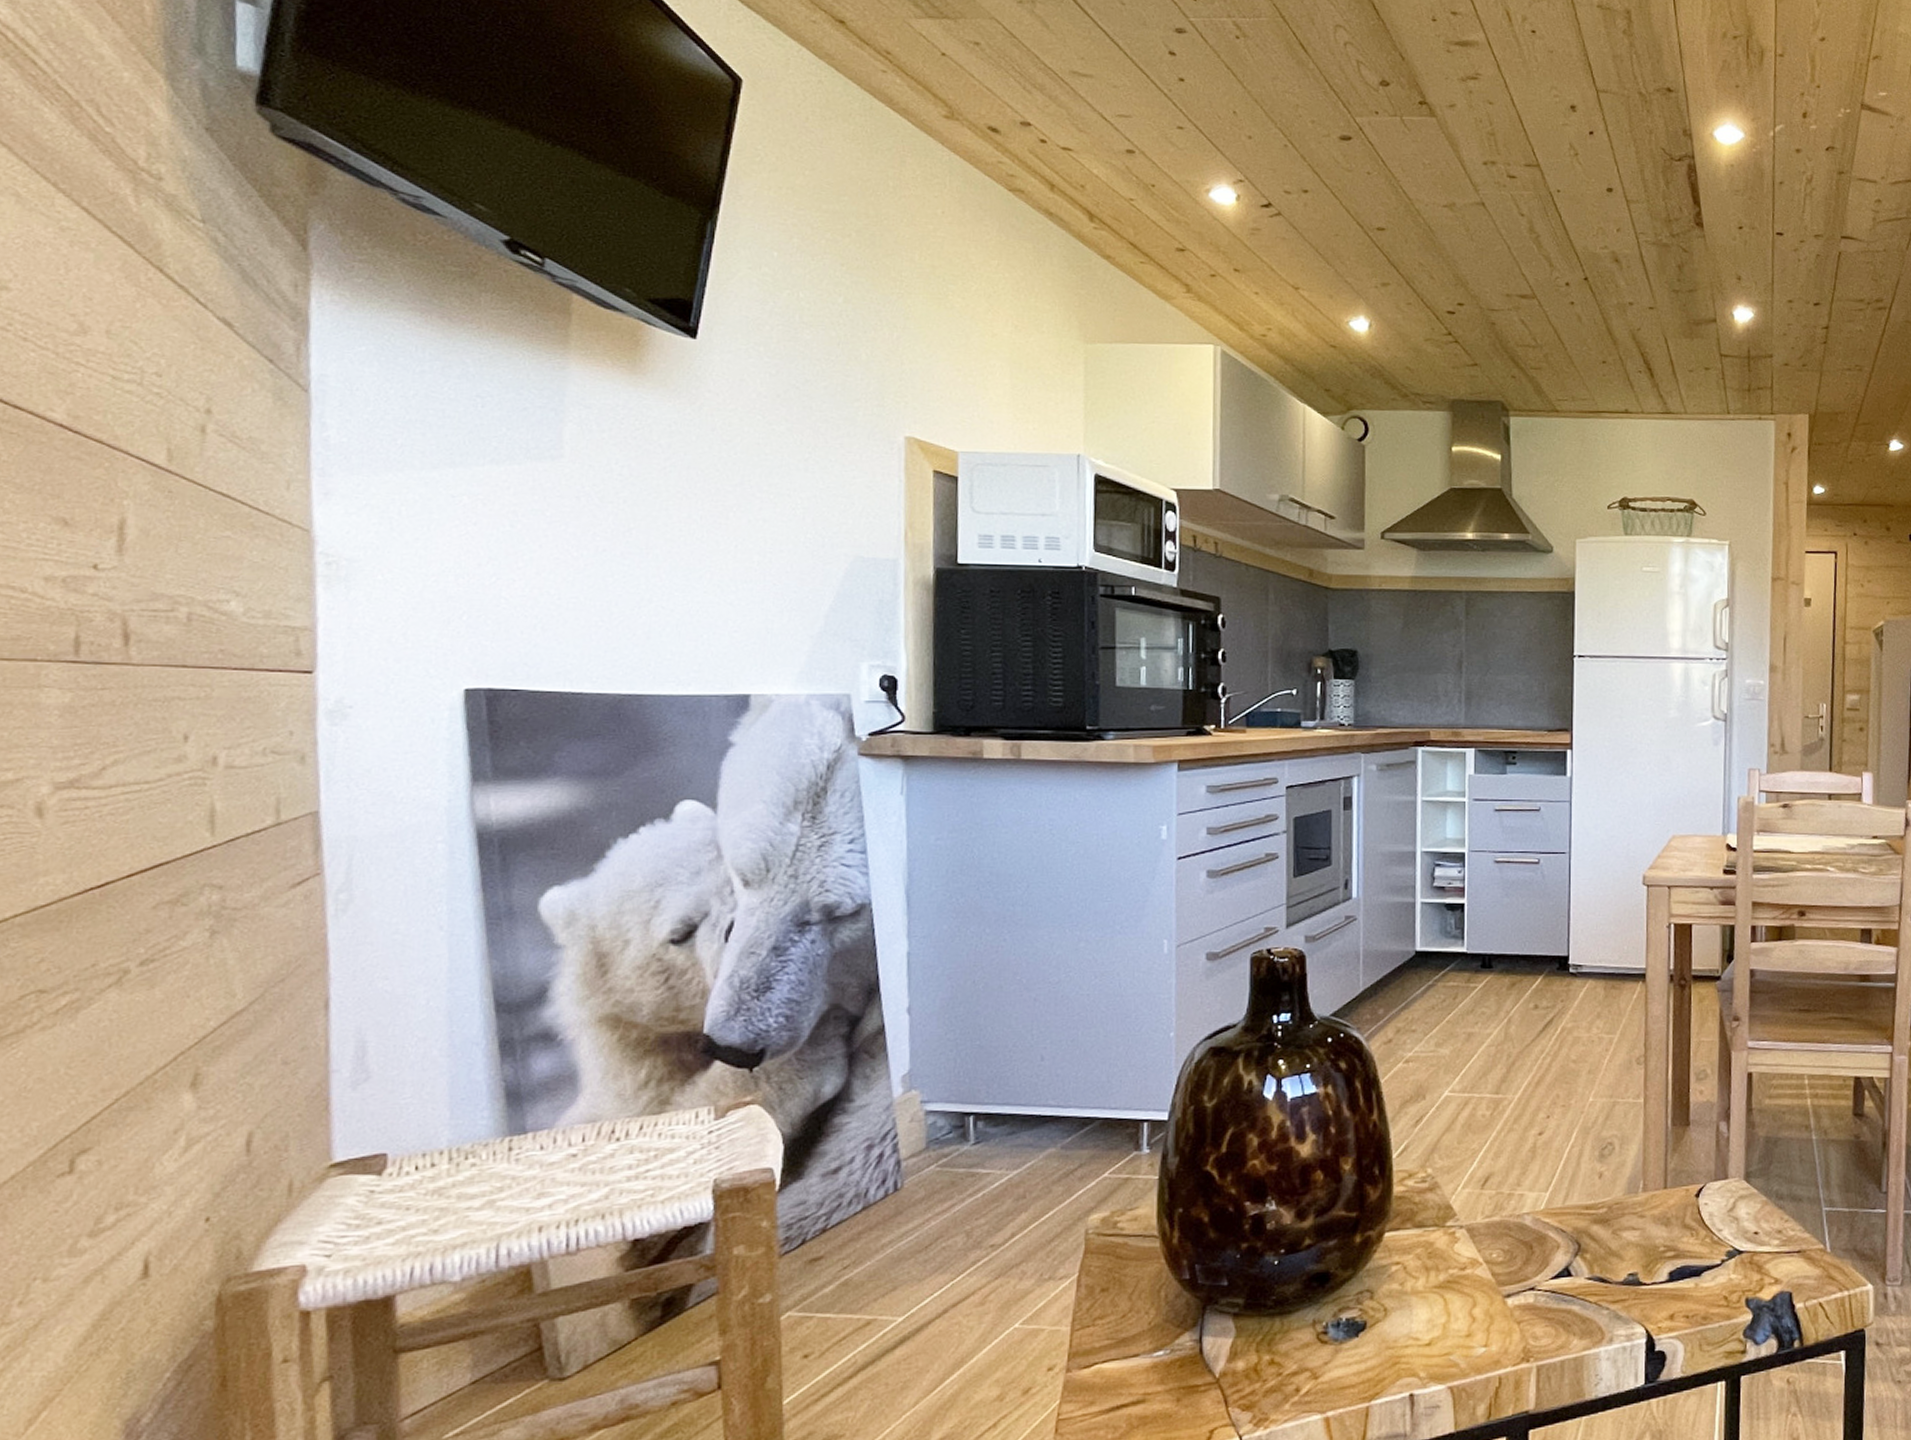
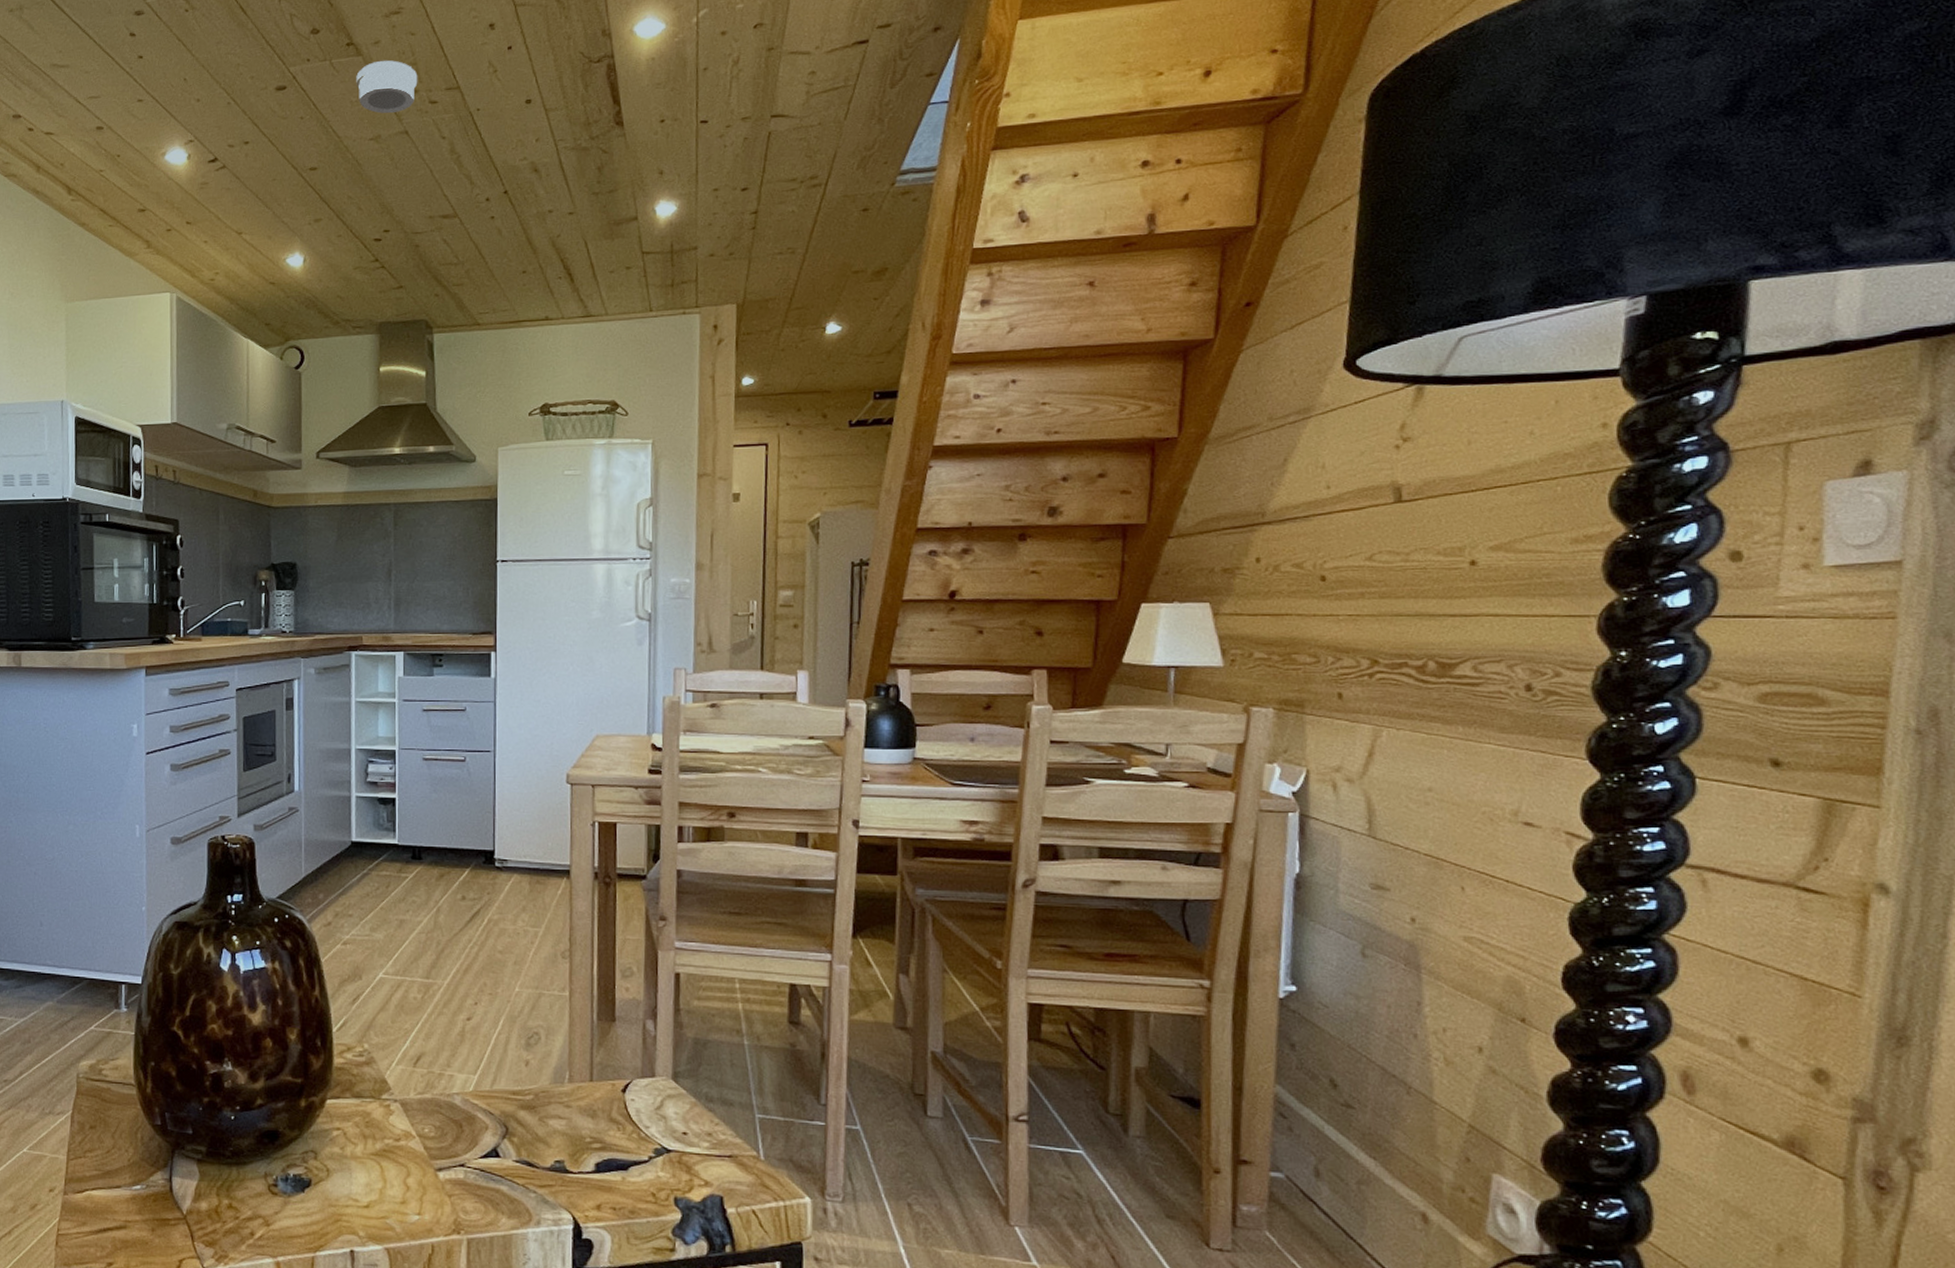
smoke detector: none [1429,125,1496,182] -> present [356,60,418,114]

